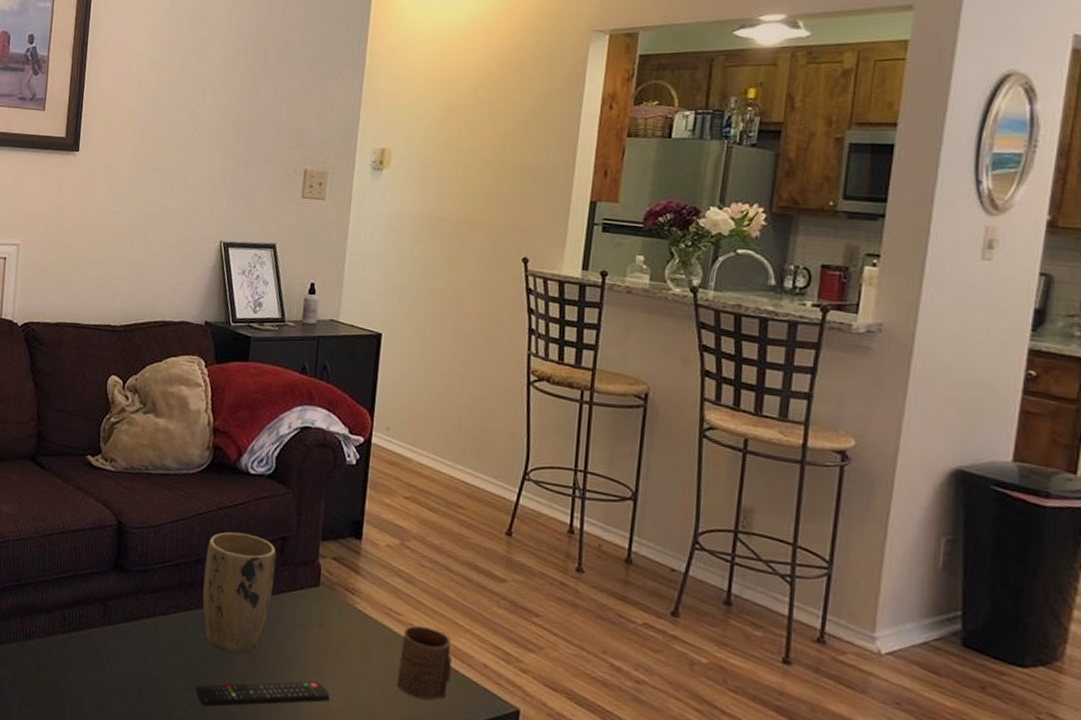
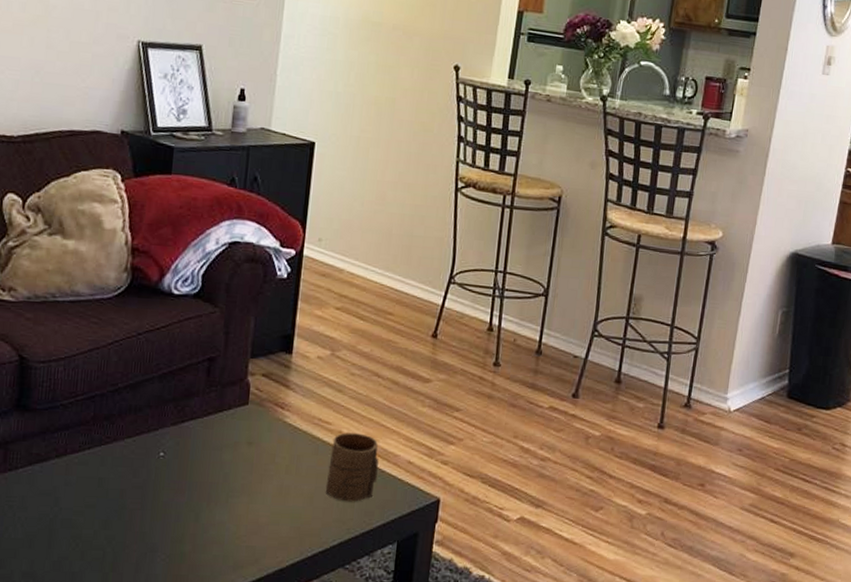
remote control: present [195,680,330,707] -> none [114,499,258,541]
plant pot: present [202,532,276,653] -> none [121,357,202,482]

